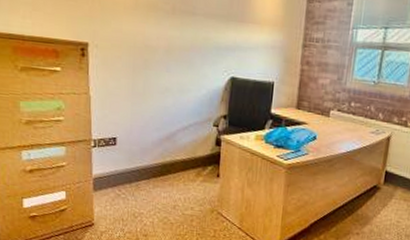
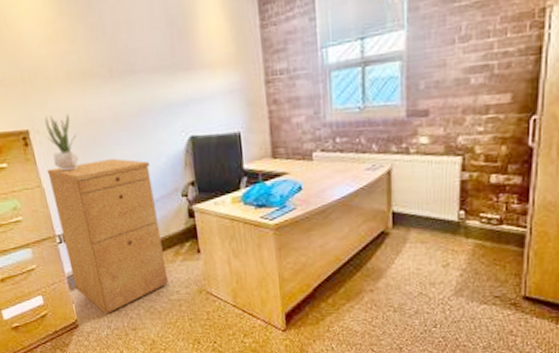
filing cabinet: none [97,80,192,218] -> present [47,158,169,315]
potted plant: none [103,34,132,86] -> present [44,114,79,171]

